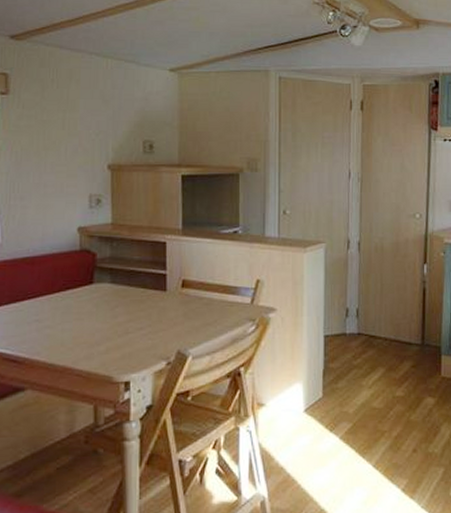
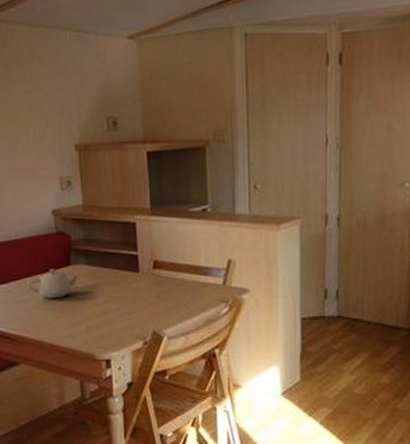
teapot: none [42,287,105,319] -> present [27,269,81,299]

